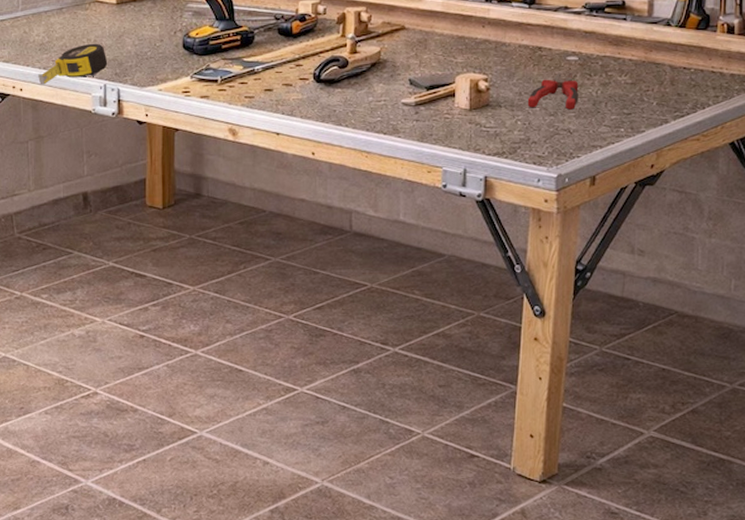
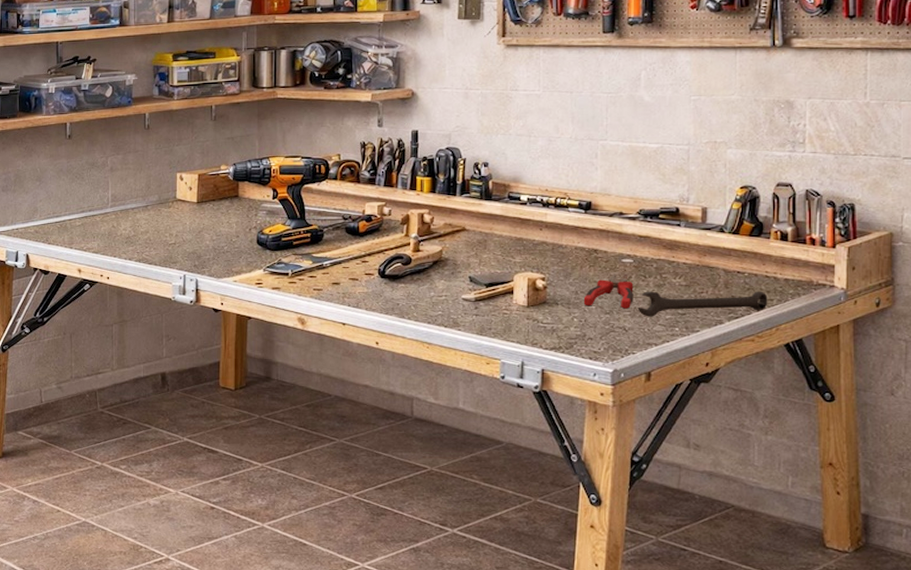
tape measure: present [38,43,108,85] -> none [124,237,188,274]
wrench: none [582,87,714,118] -> present [637,291,768,317]

